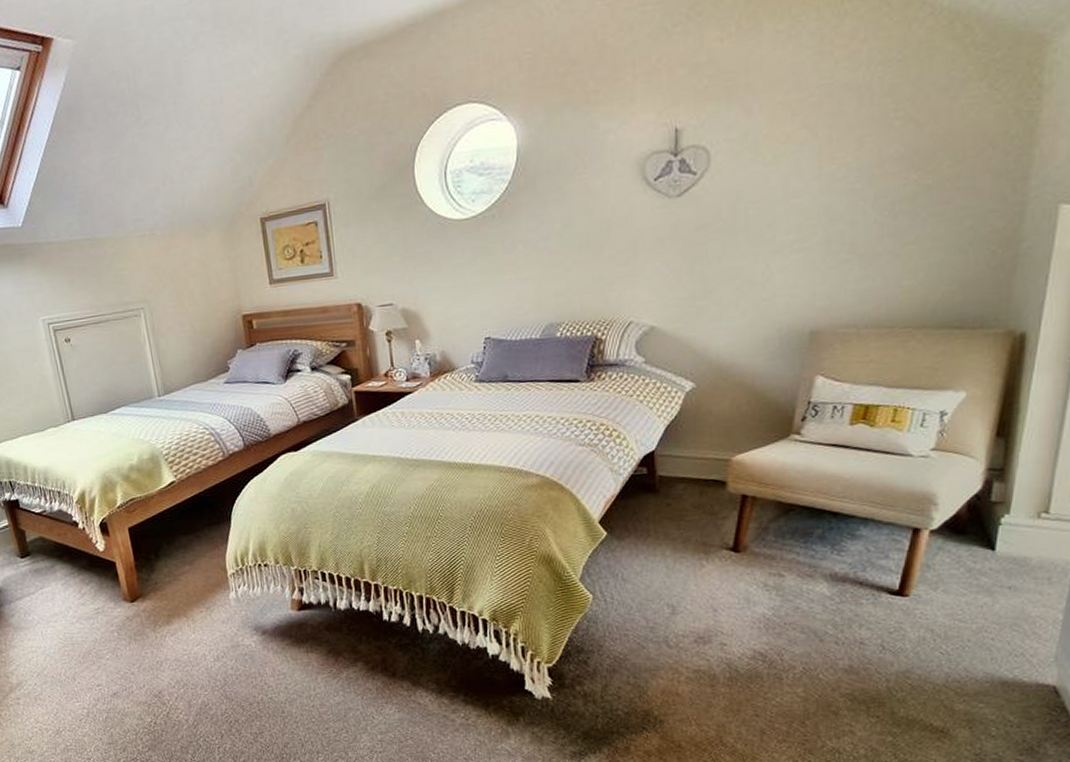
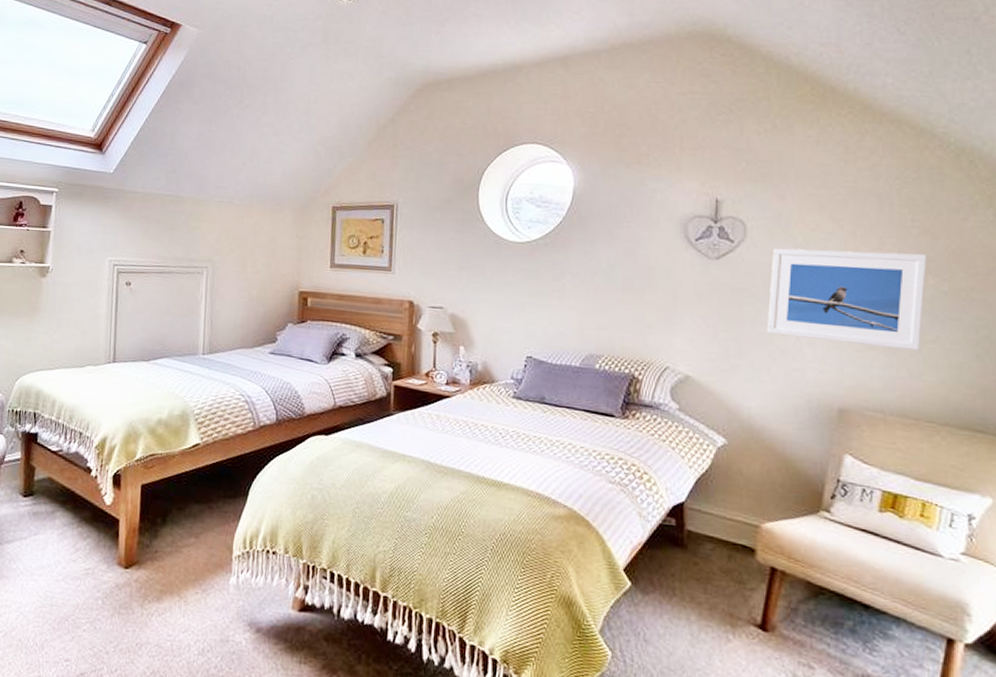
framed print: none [734,148,911,267] -> present [766,248,928,352]

